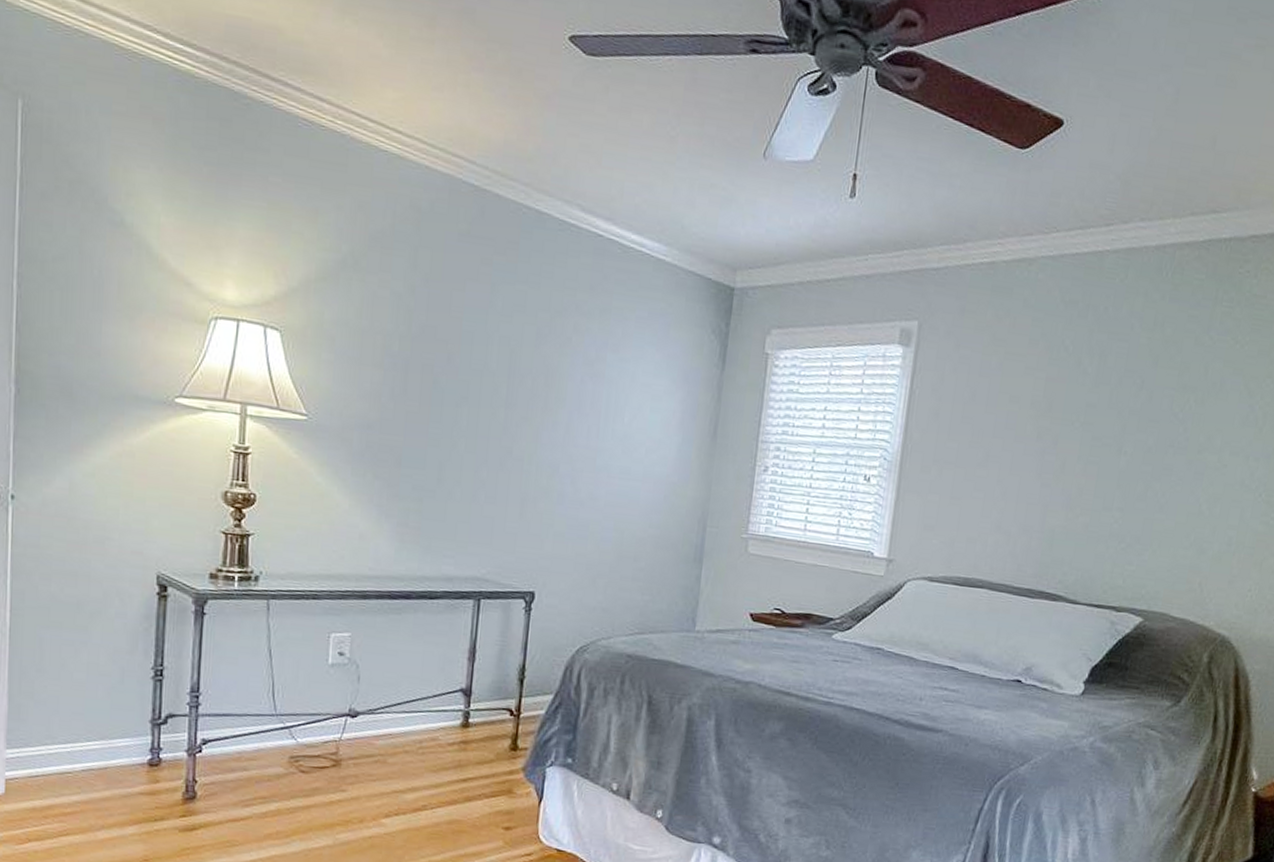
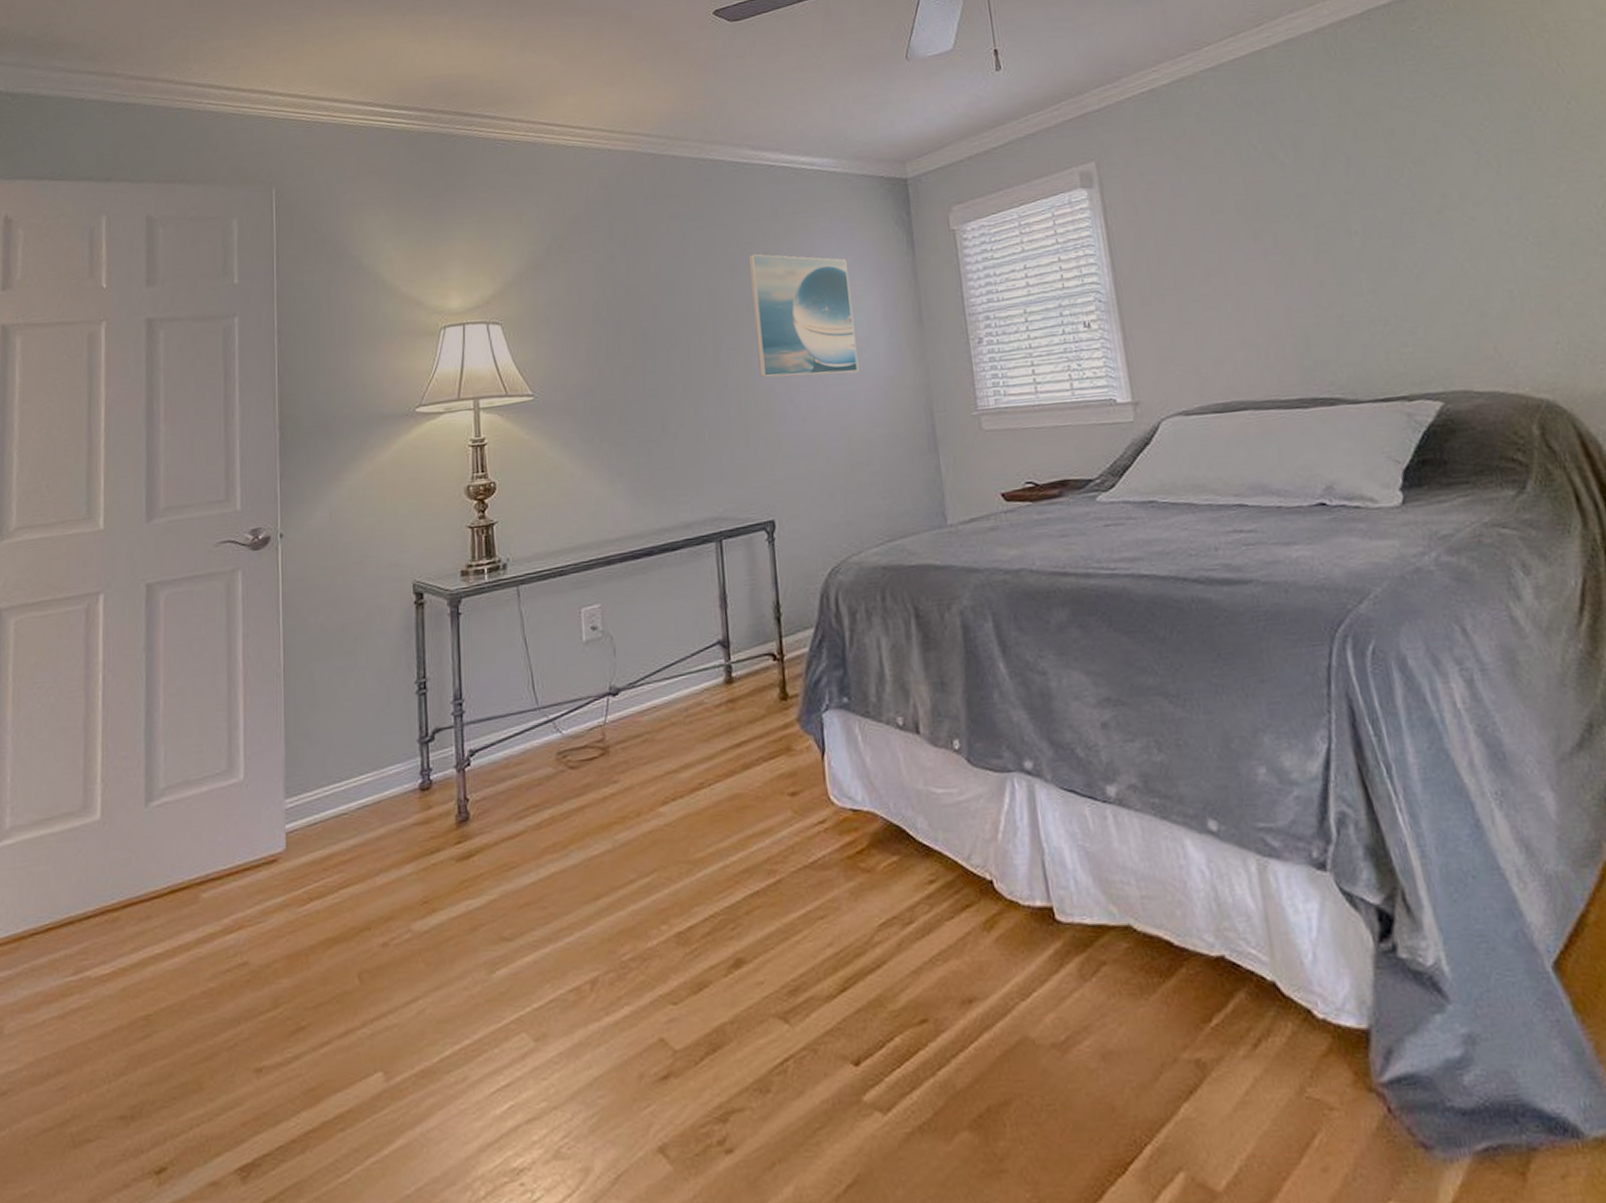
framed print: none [546,325,655,471] -> present [748,254,859,378]

